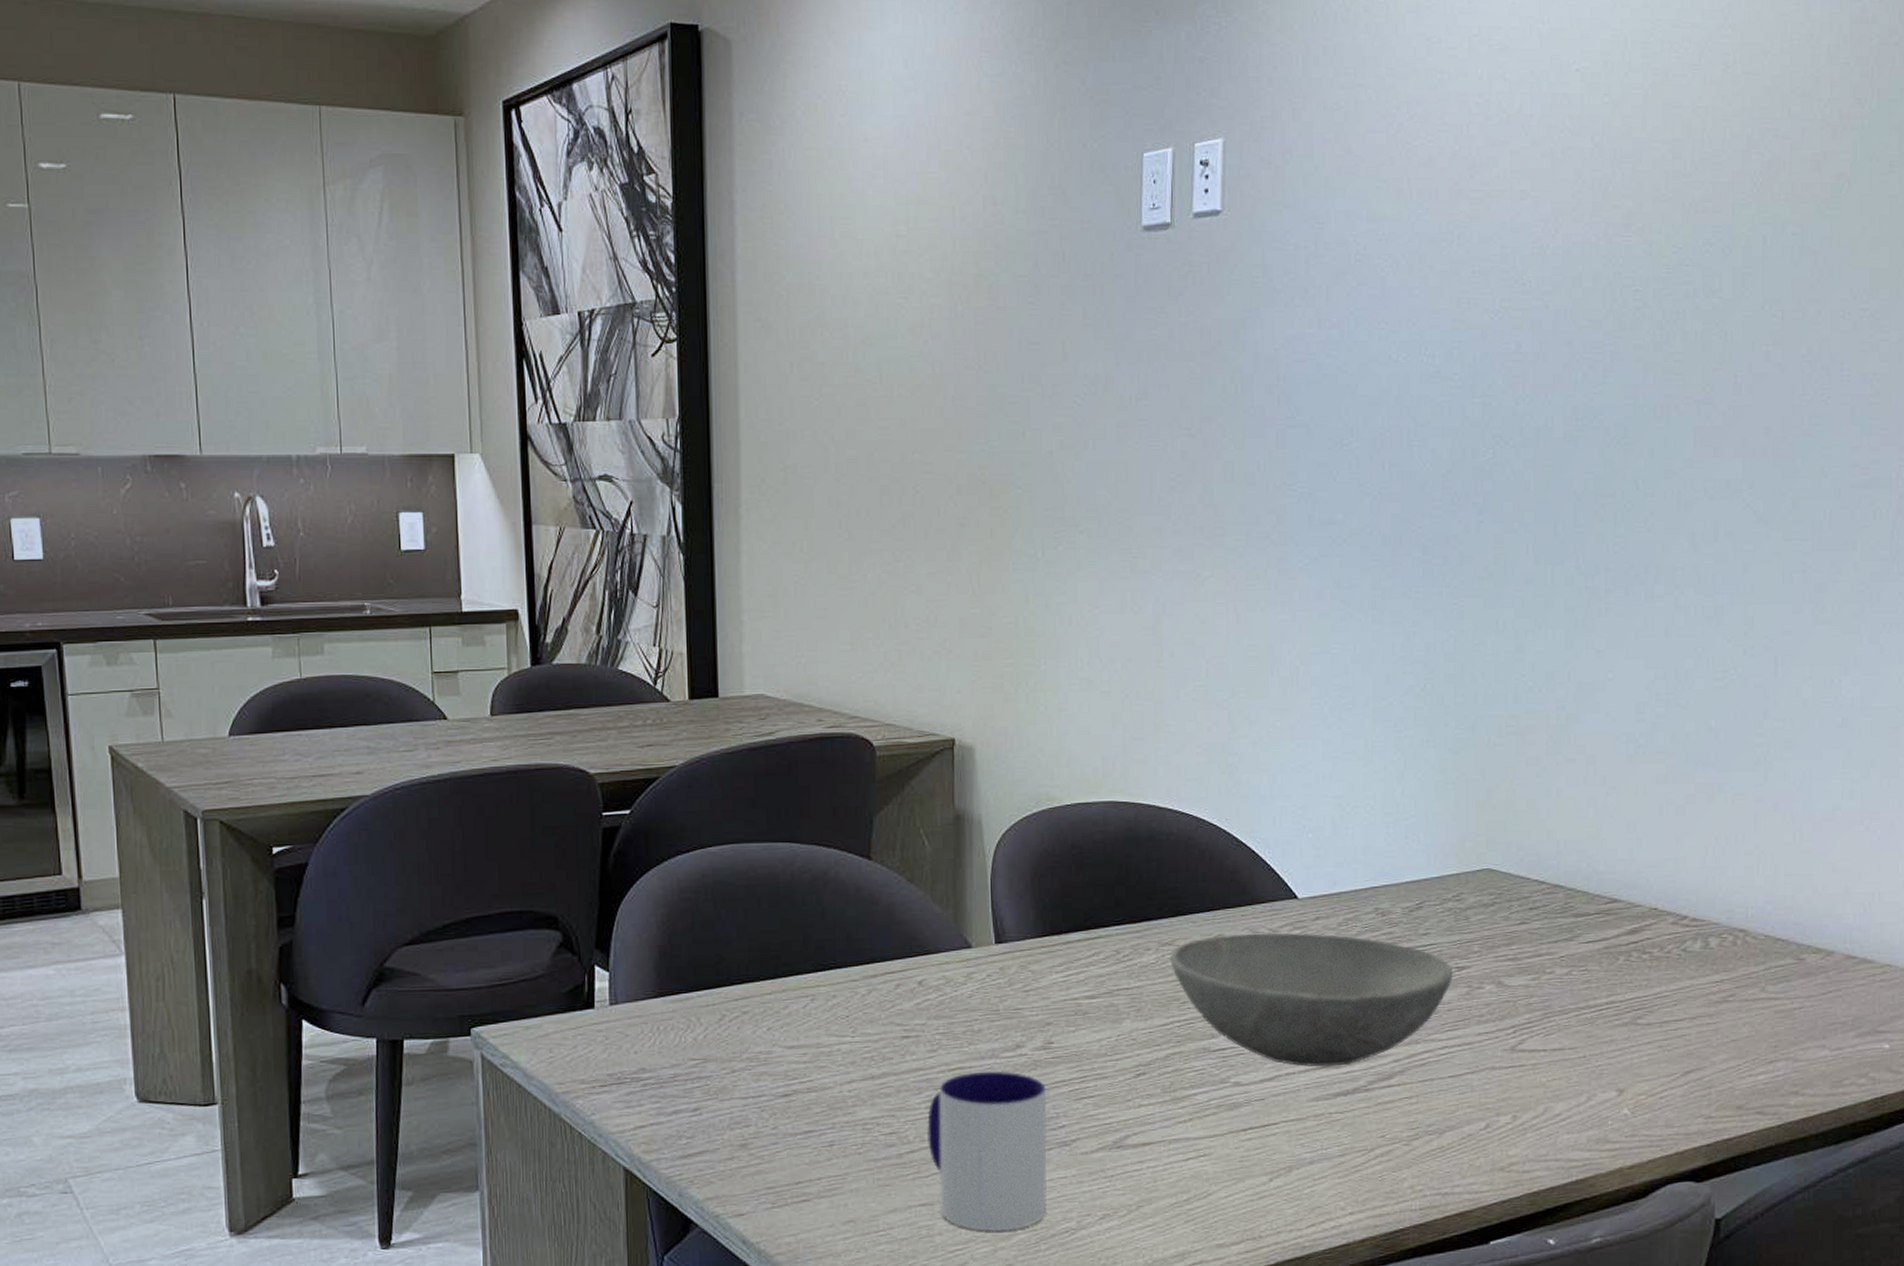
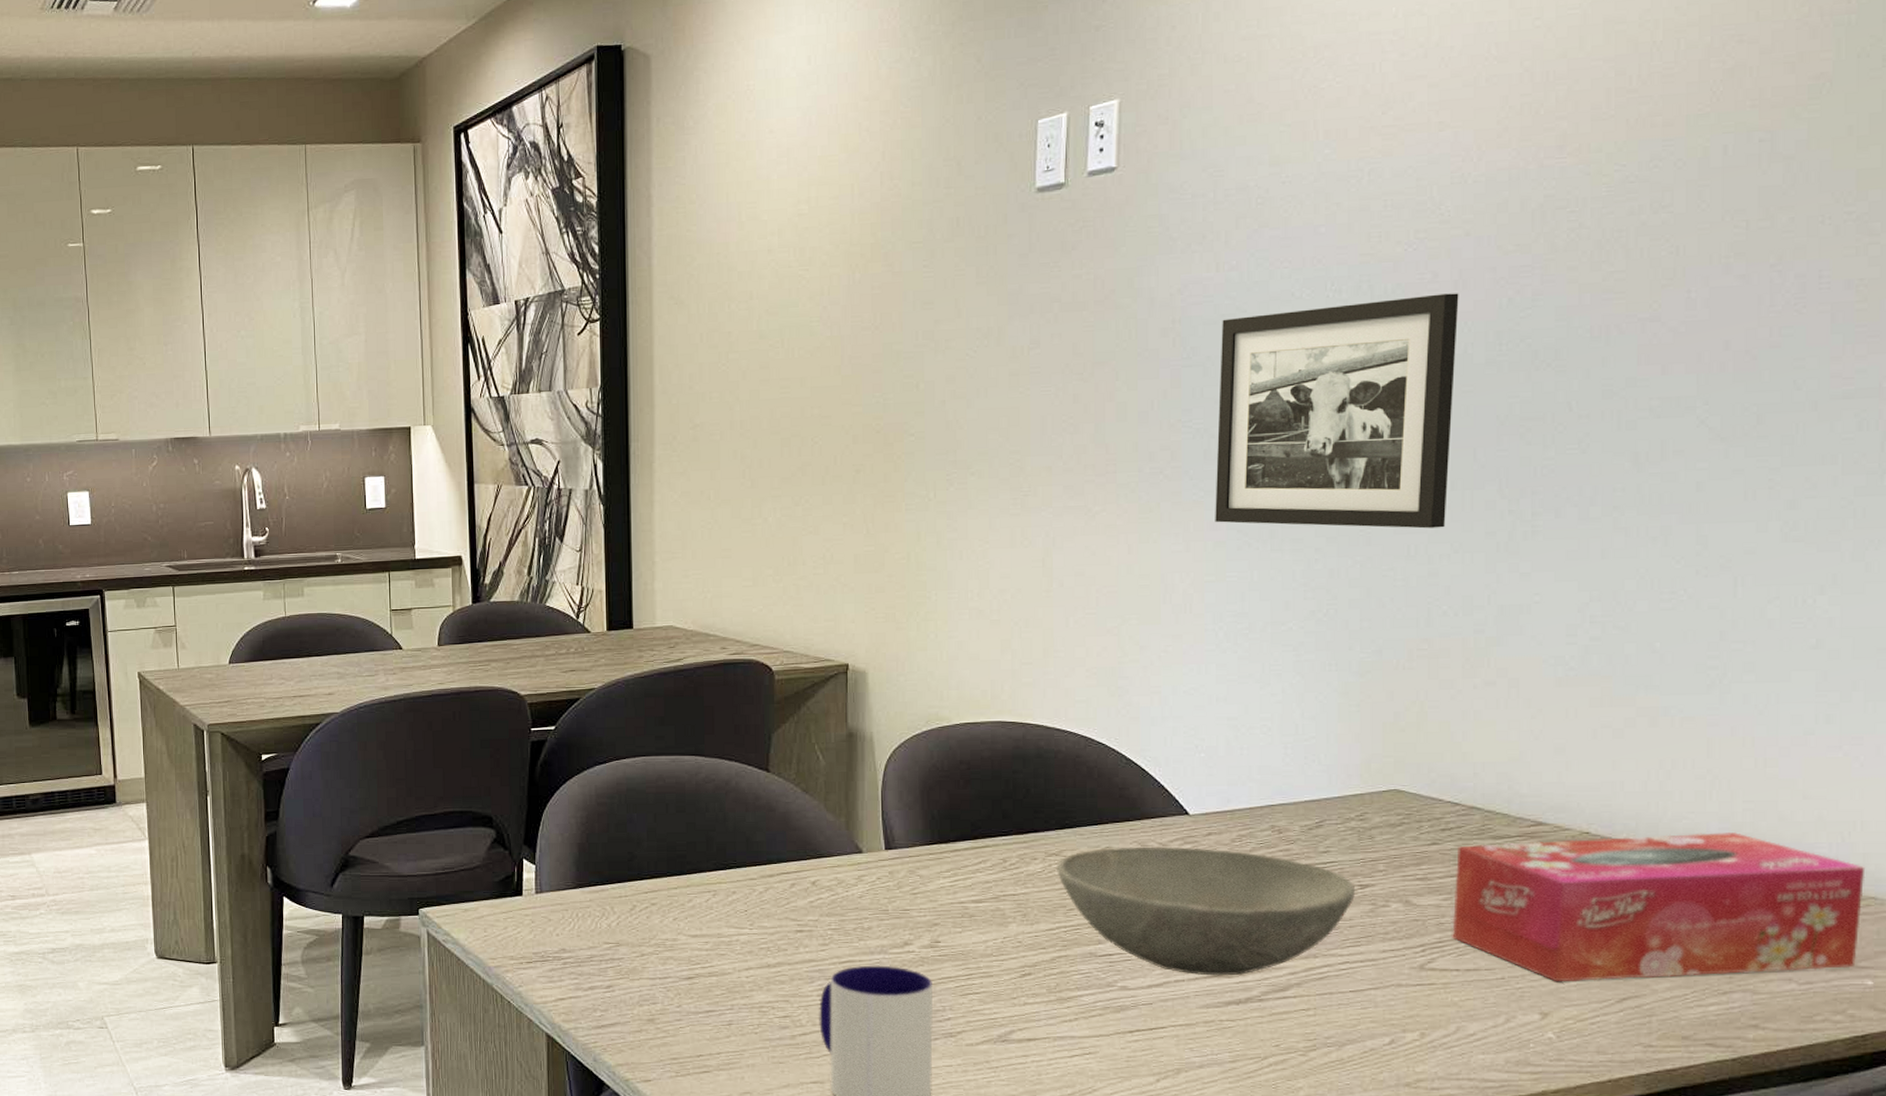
picture frame: none [1319,365,1540,603] -> present [1215,293,1459,529]
tissue box: none [1539,905,1883,1059] -> present [1452,832,1866,982]

